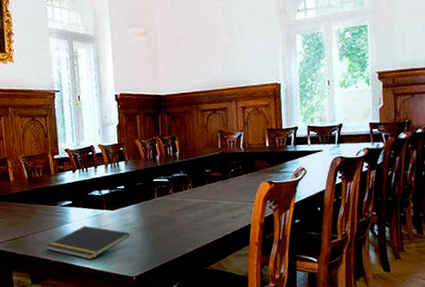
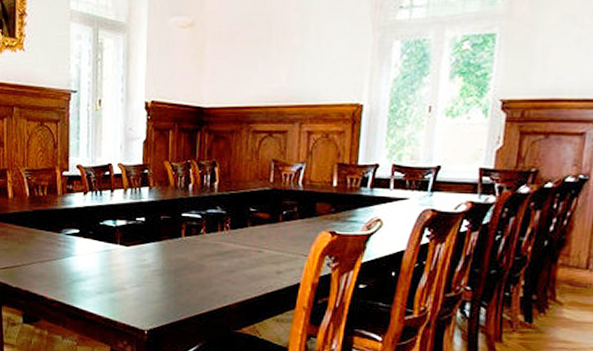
notepad: present [46,225,130,260] -> none [44,261,146,304]

